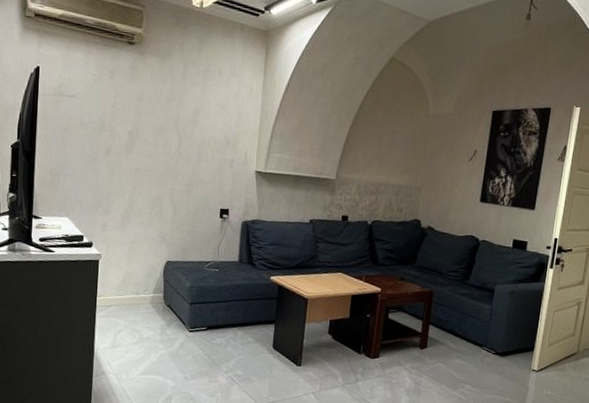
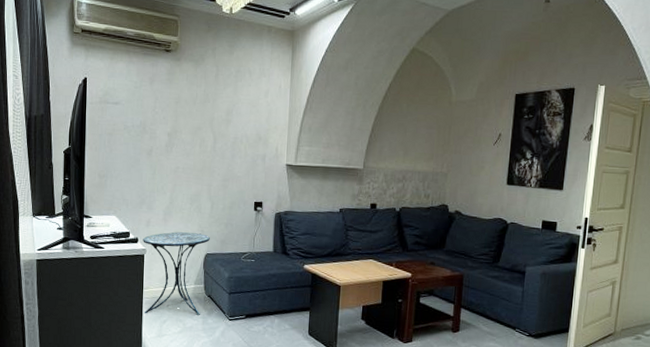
side table: none [96,237,172,326] -> present [143,232,210,315]

